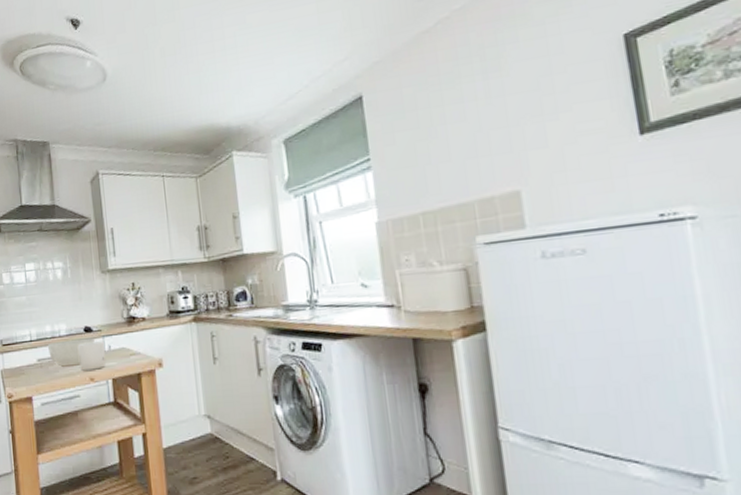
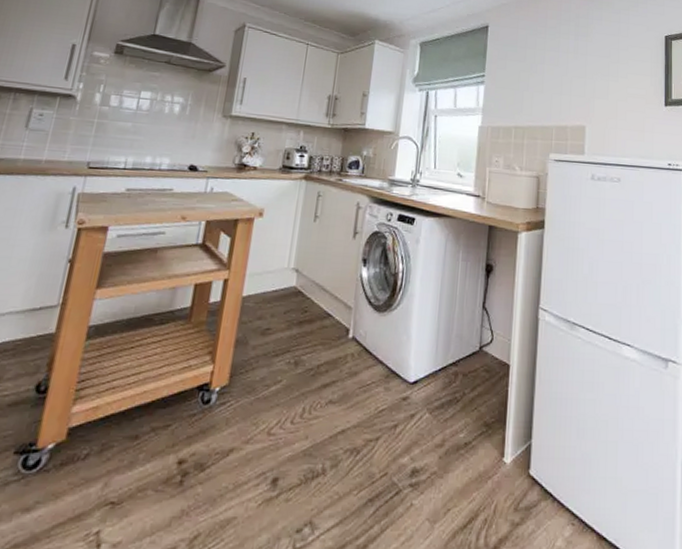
bowl: present [47,337,95,367] -> none [141,174,198,202]
mug: present [78,341,106,371] -> none [173,180,208,209]

